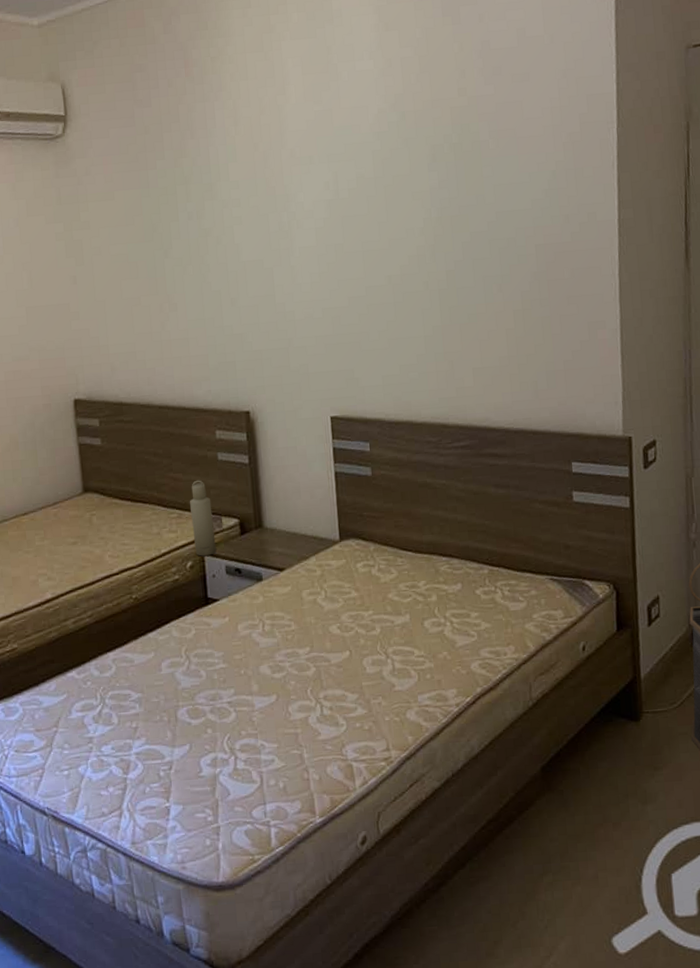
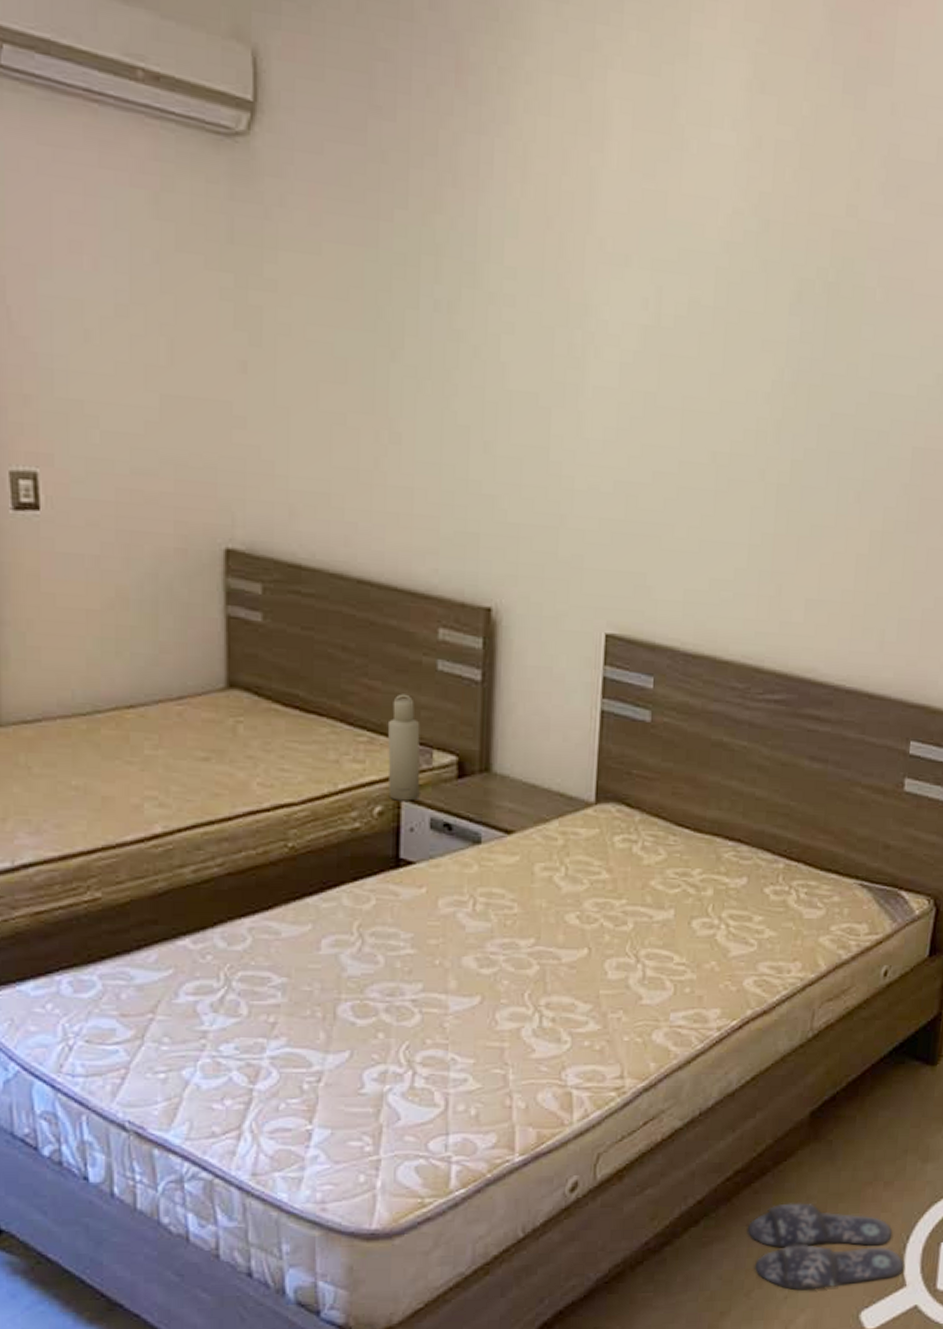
slippers: none [505,844,643,921] -> present [747,1203,905,1291]

